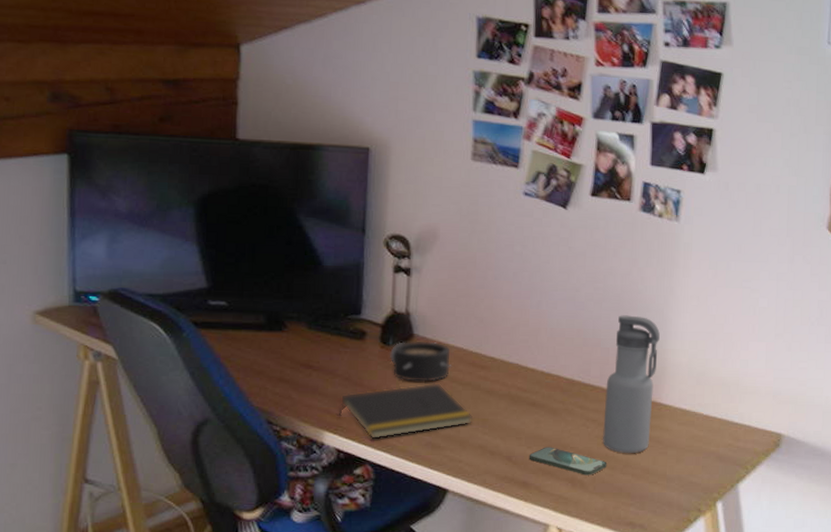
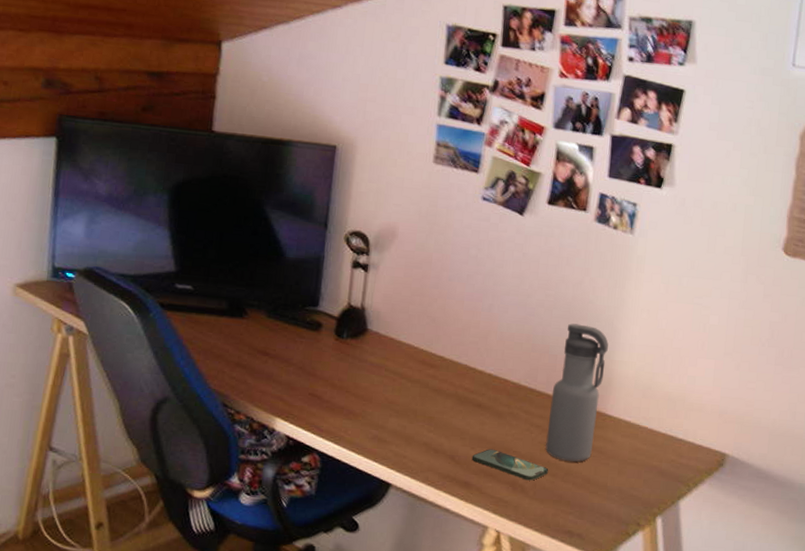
notepad: present [339,382,472,440] -> none [291,377,419,430]
alarm clock: present [389,341,452,382] -> none [342,335,403,377]

